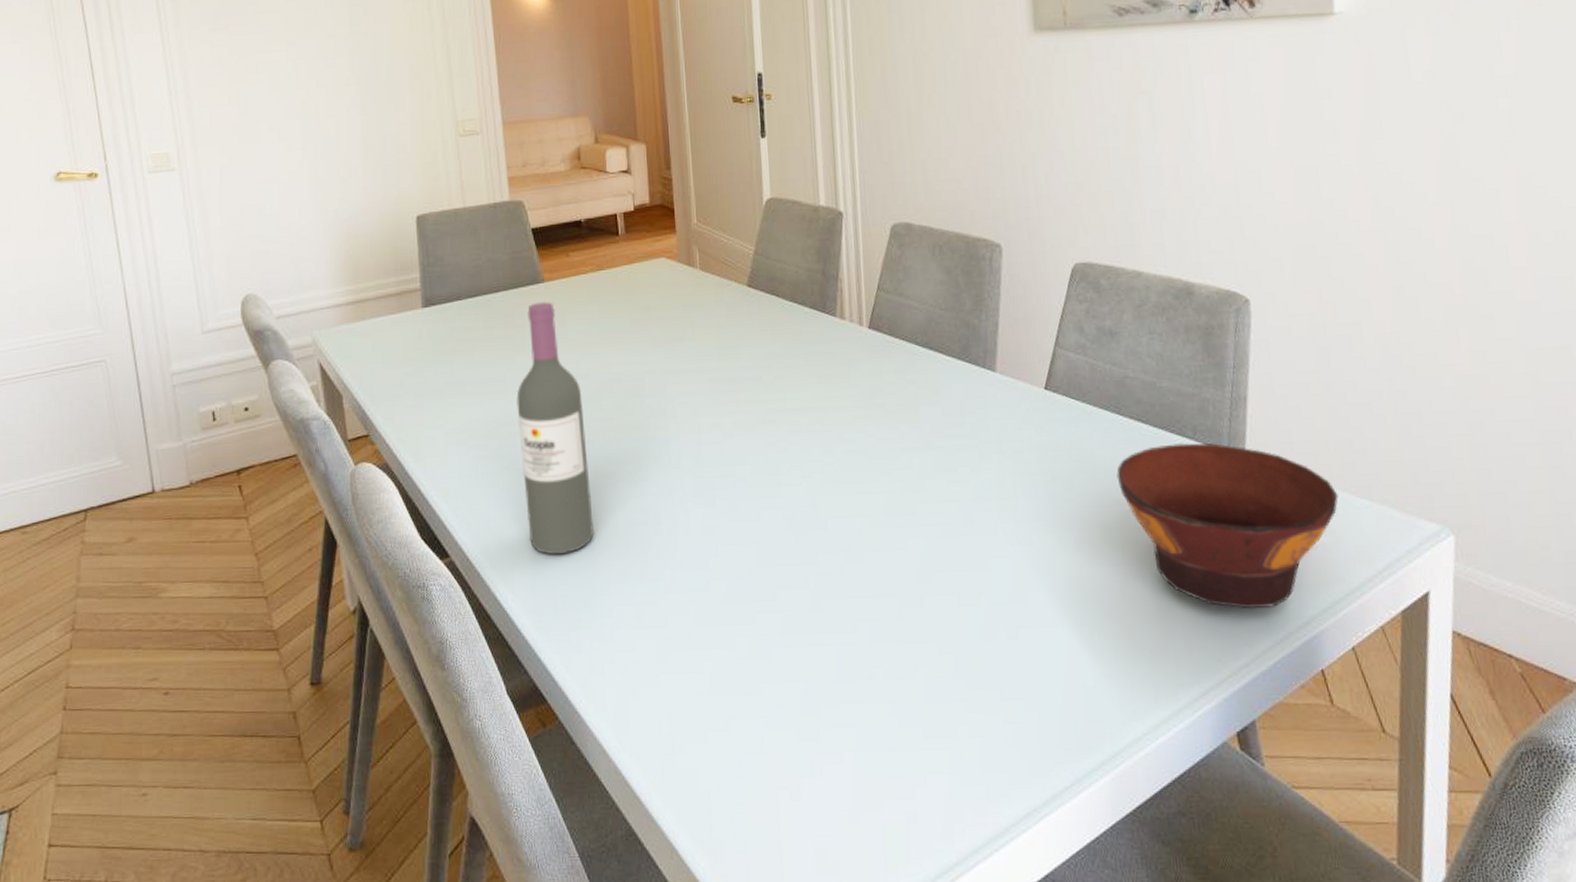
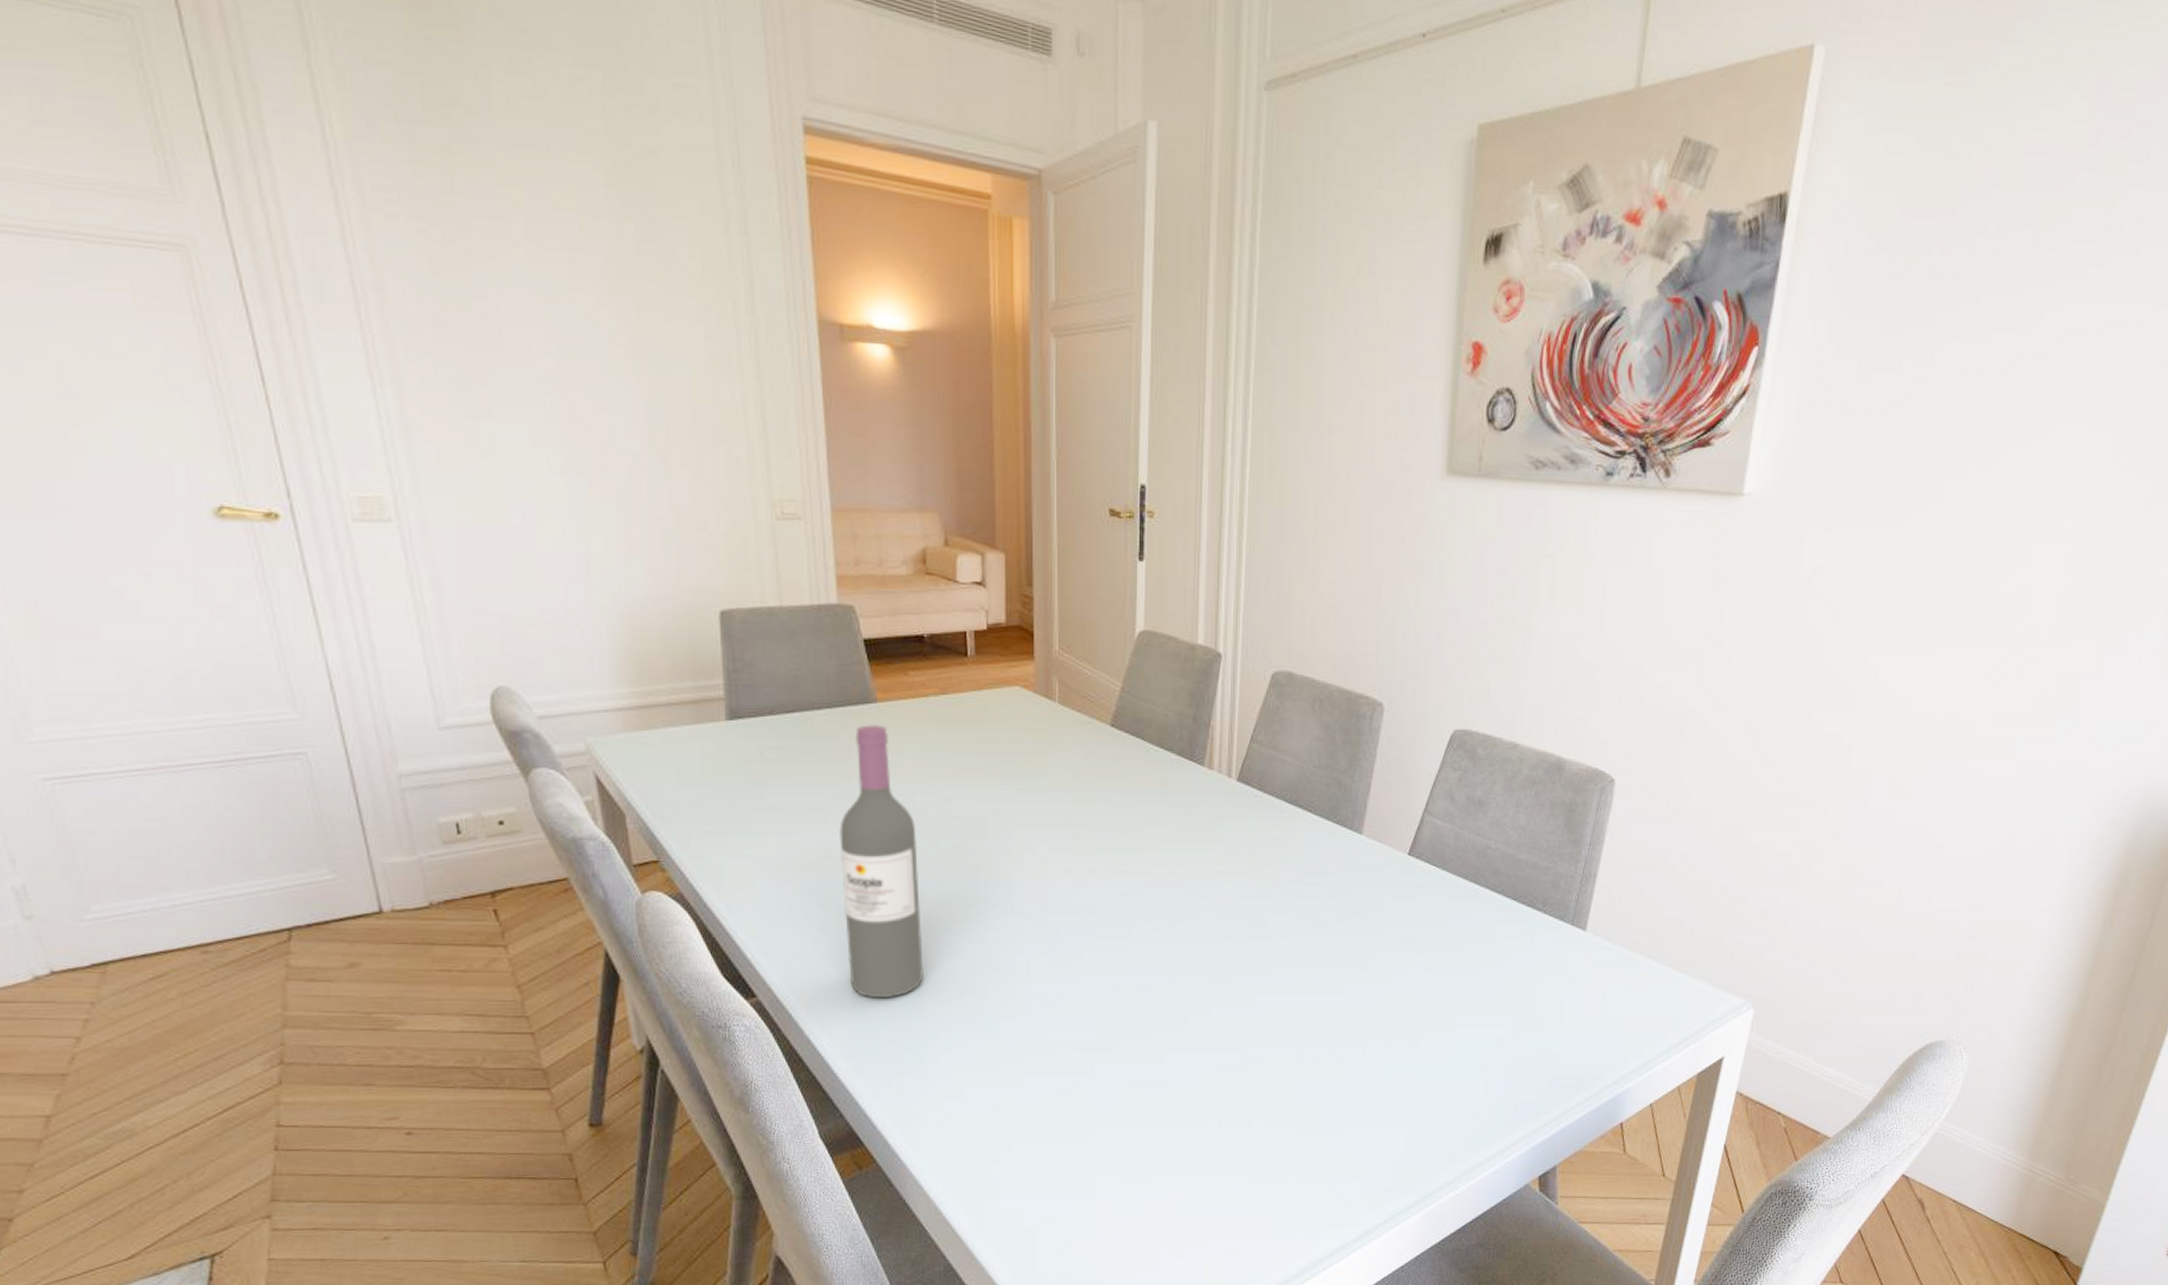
bowl: present [1116,443,1339,609] -> none [1465,914,1662,1069]

